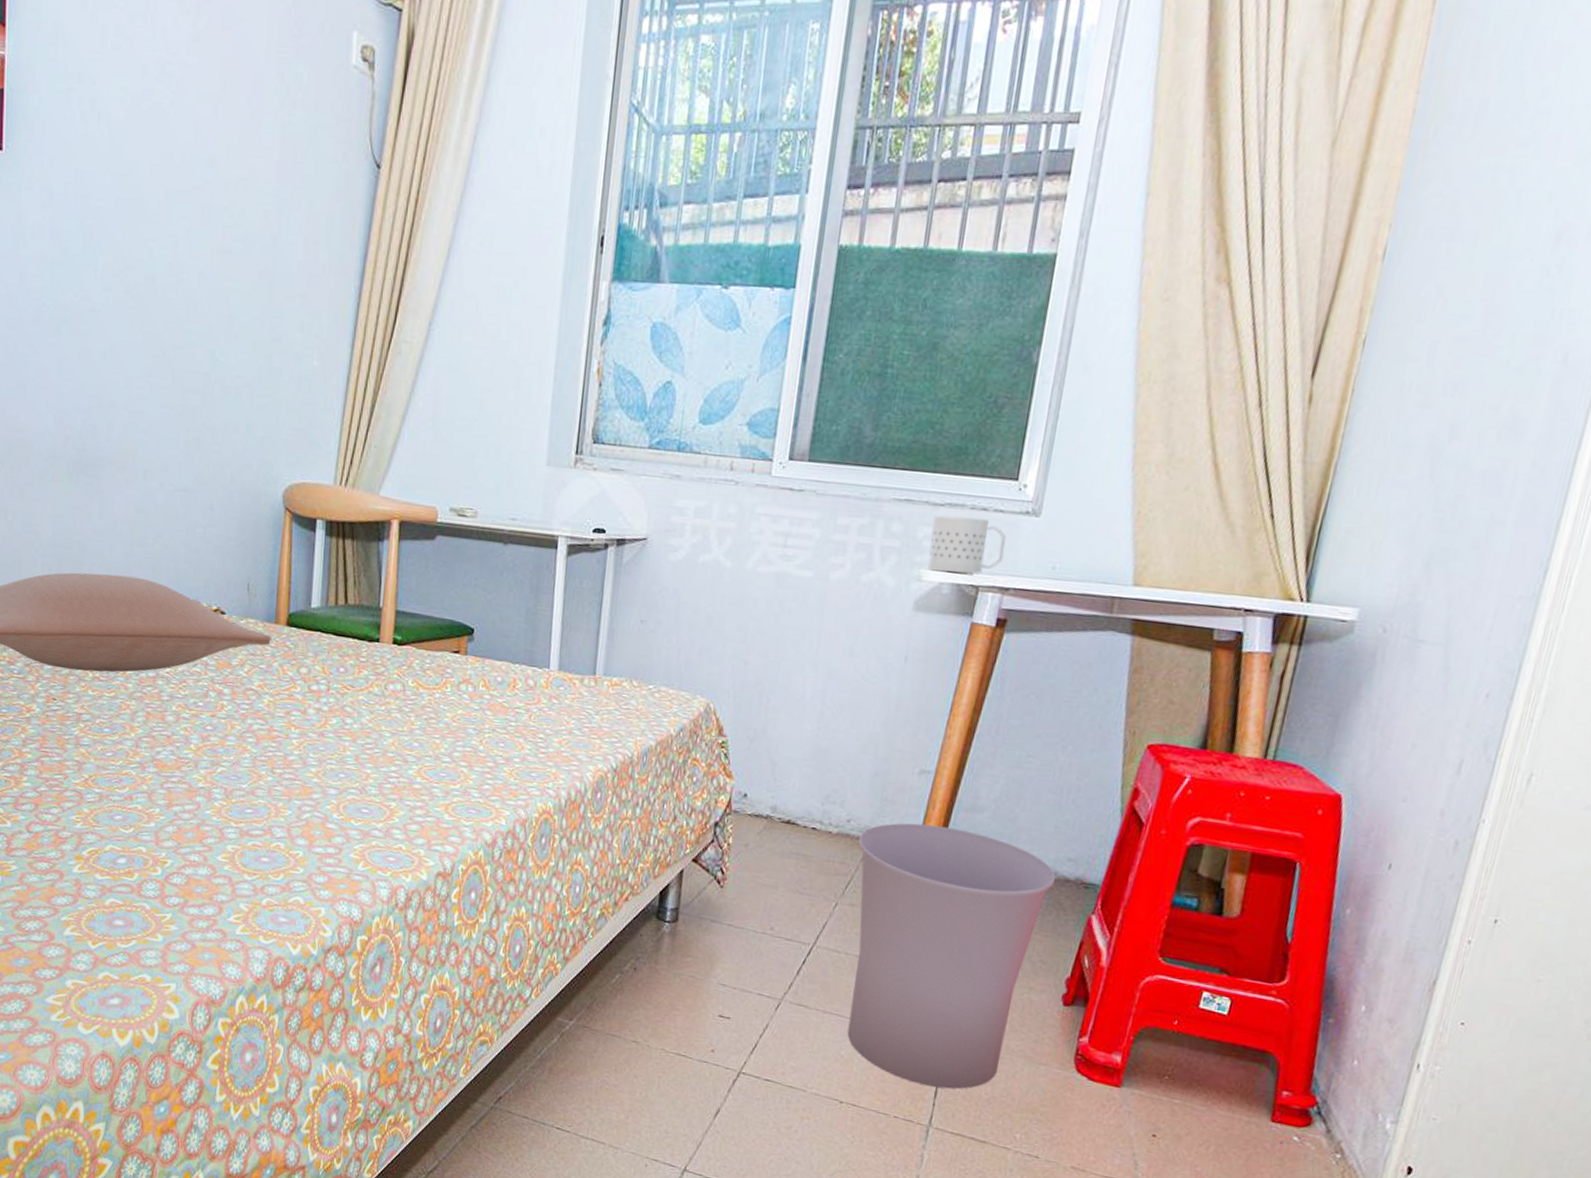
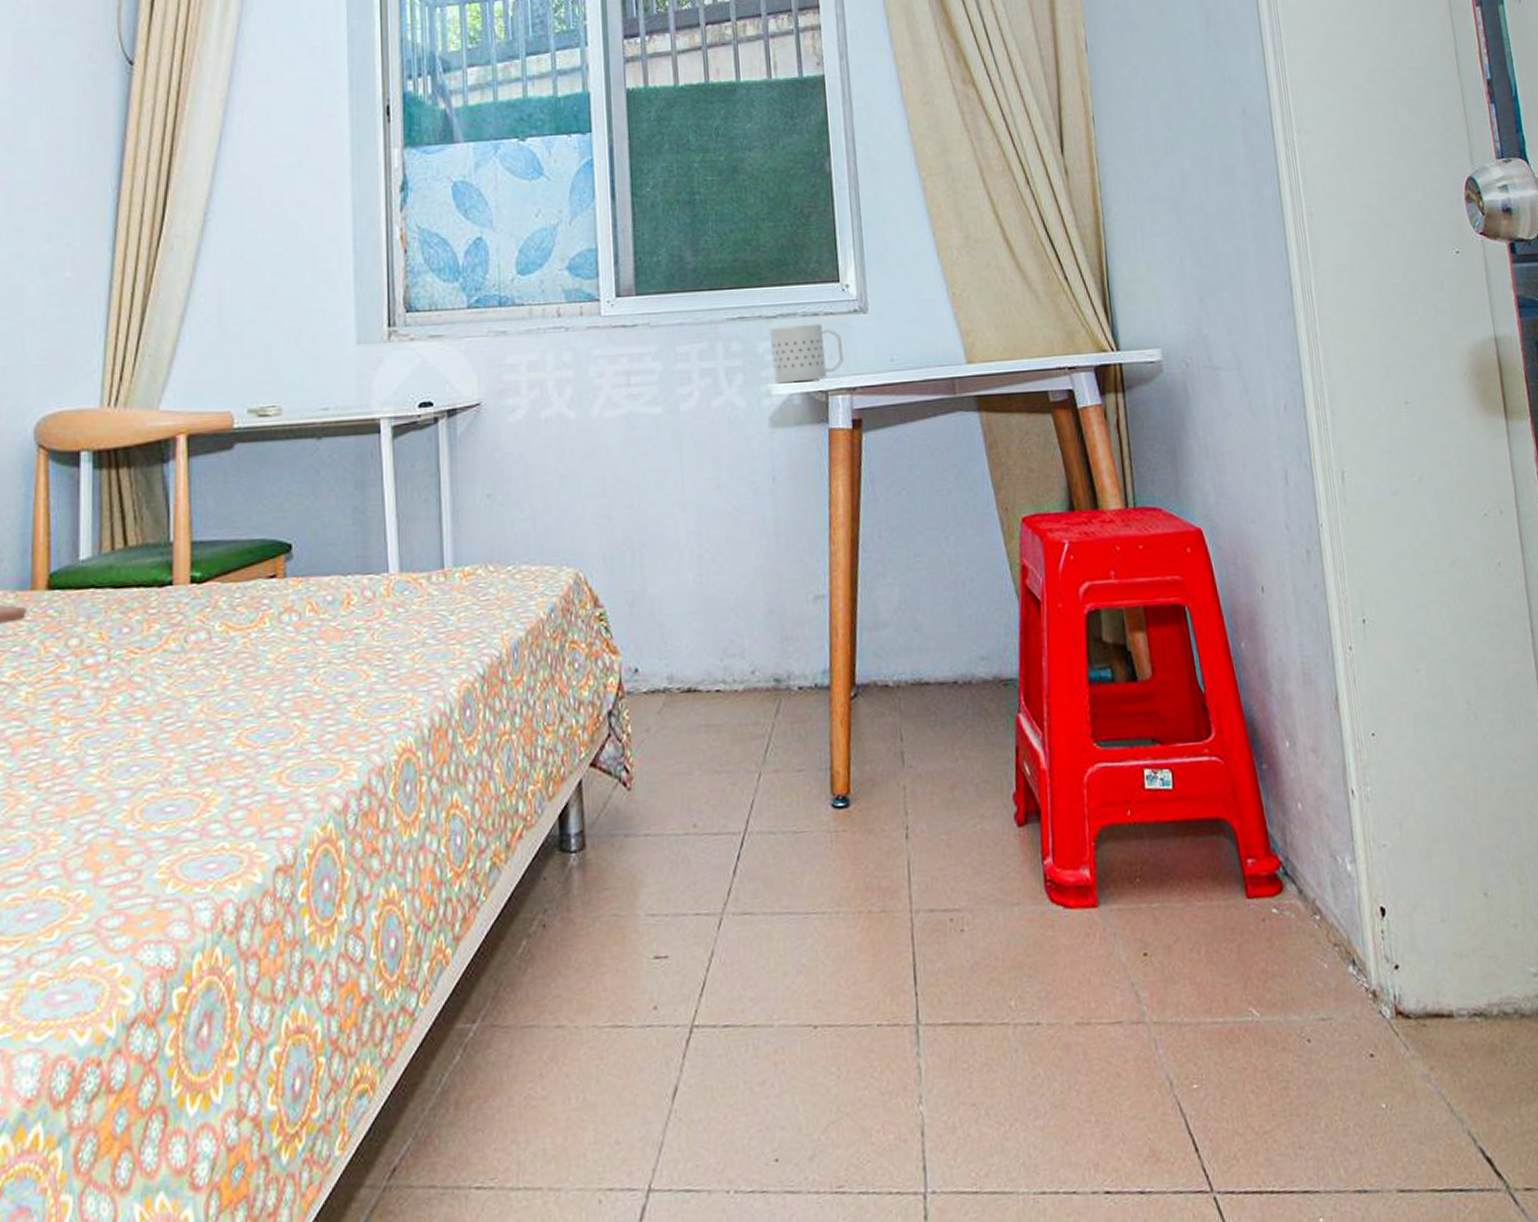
waste bin: present [847,822,1056,1089] -> none [767,652,974,974]

